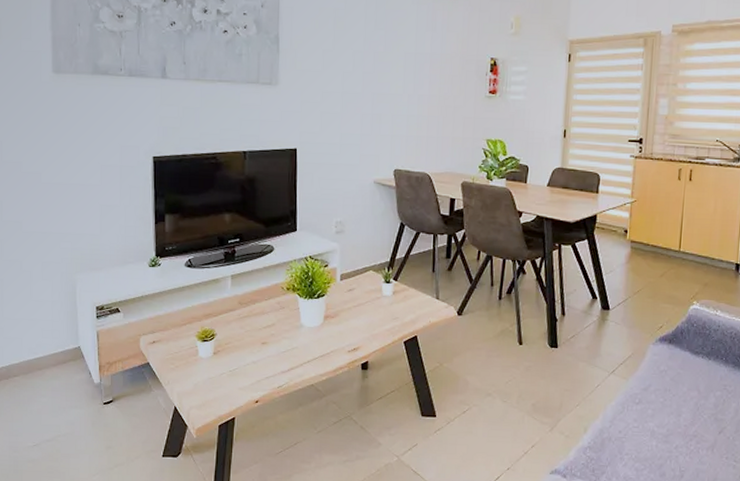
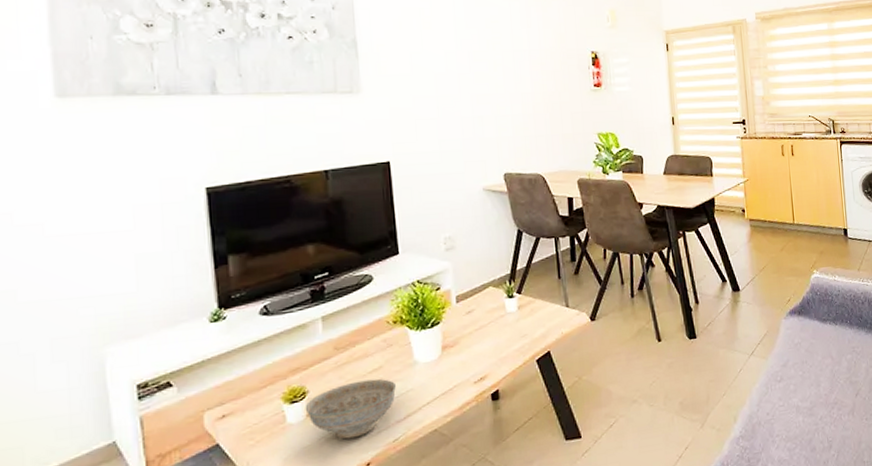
decorative bowl: none [213,333,284,379] -> present [305,378,396,440]

